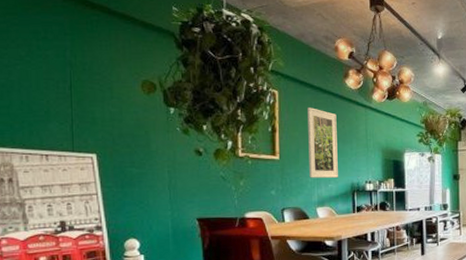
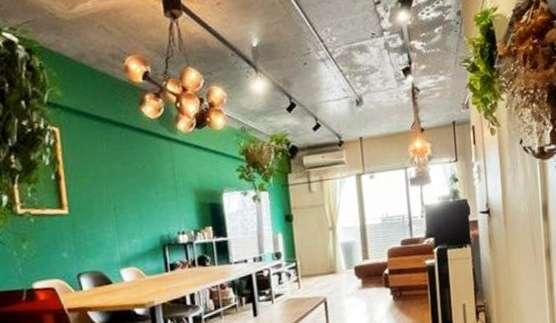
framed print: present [307,108,338,178] -> none [97,146,143,234]

